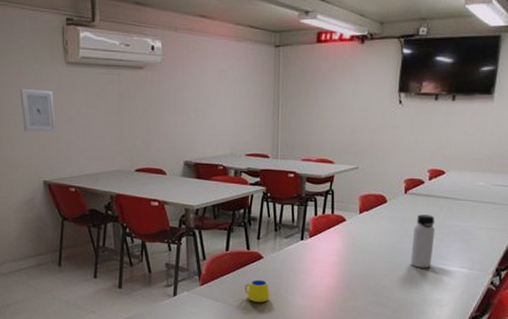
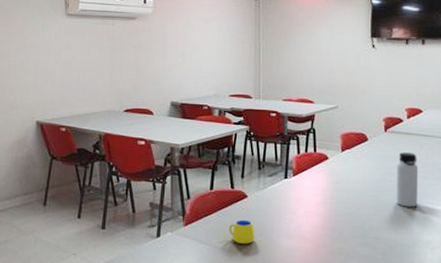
wall art: present [20,89,56,132] -> none [22,38,53,76]

